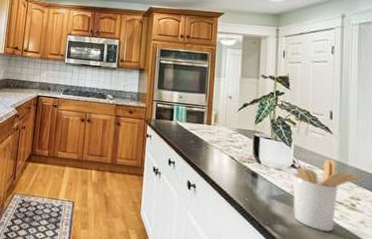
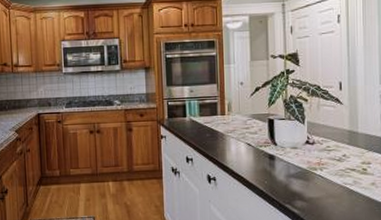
utensil holder: present [292,159,363,232] -> none [307,129,372,199]

